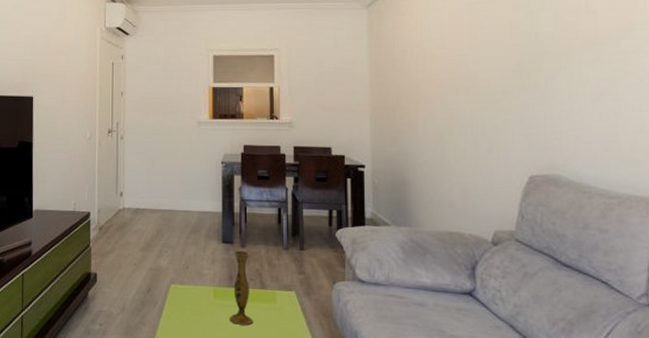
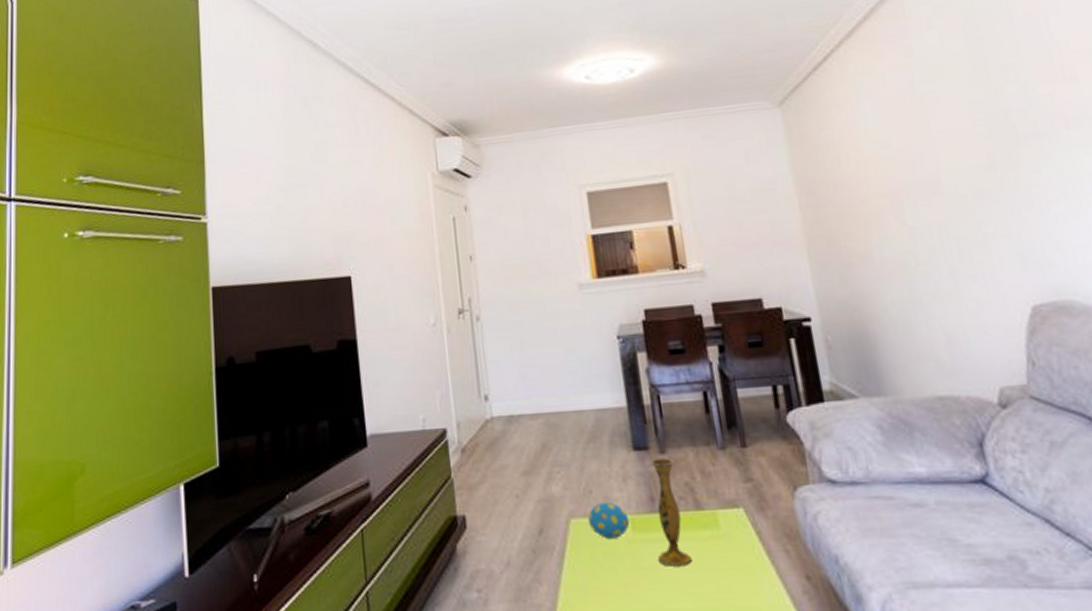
decorative egg: none [183,275,213,301] -> present [587,501,630,539]

